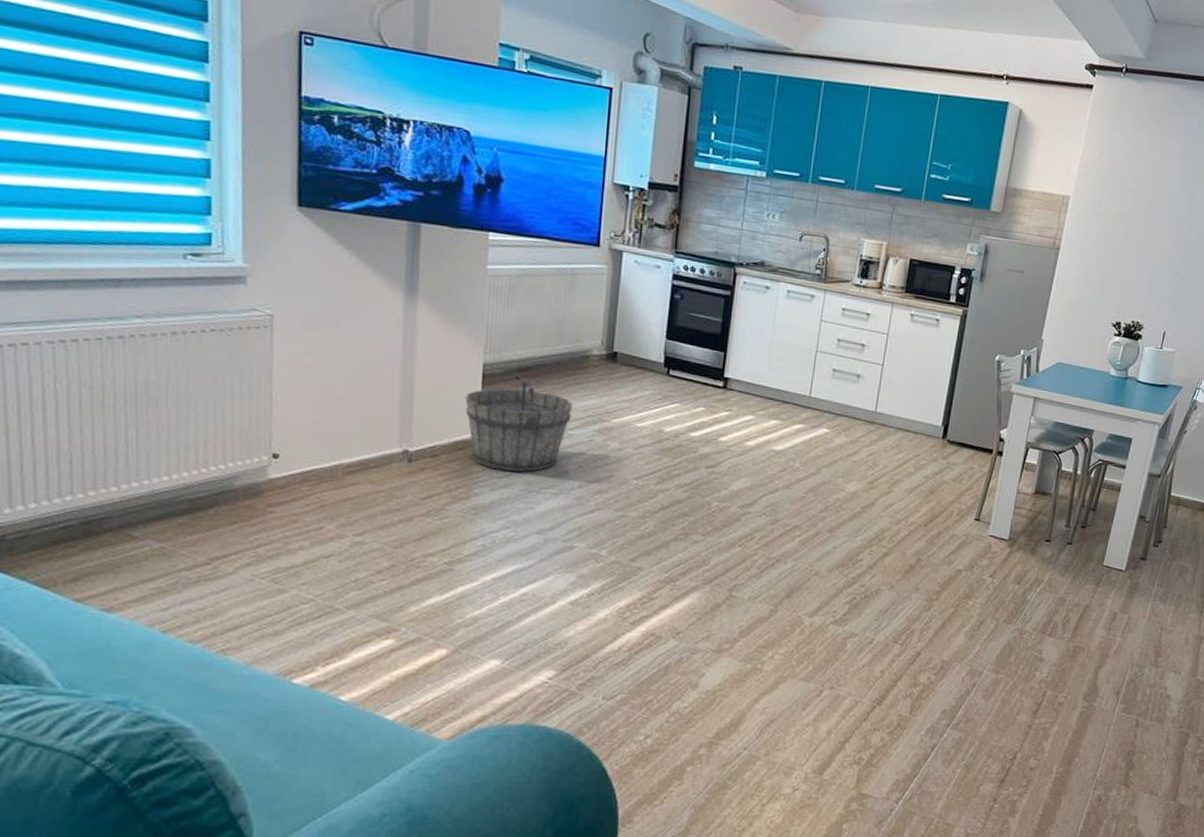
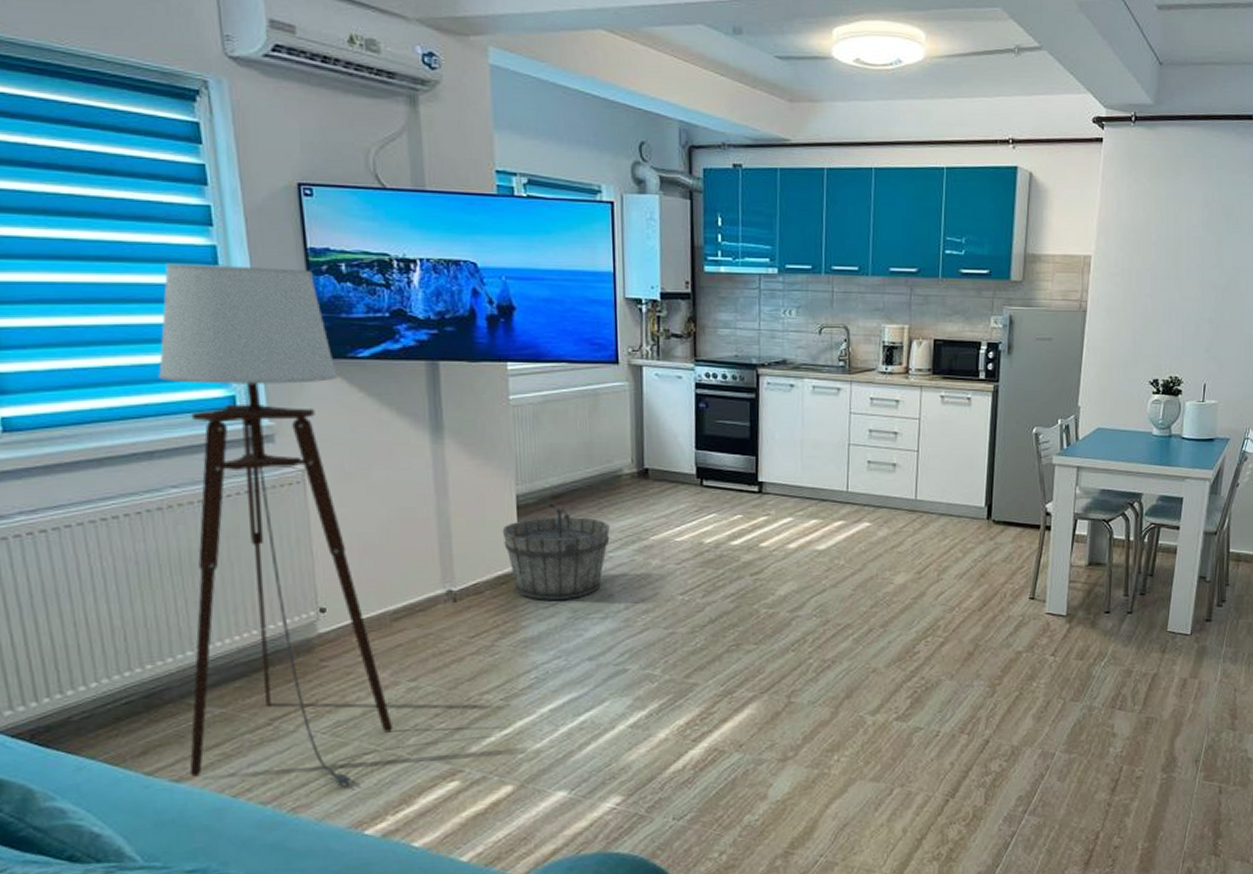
floor lamp: none [121,94,333,633] -> present [158,263,392,786]

